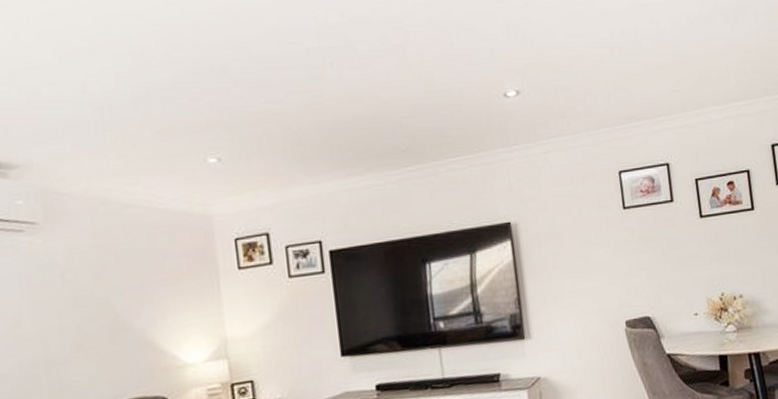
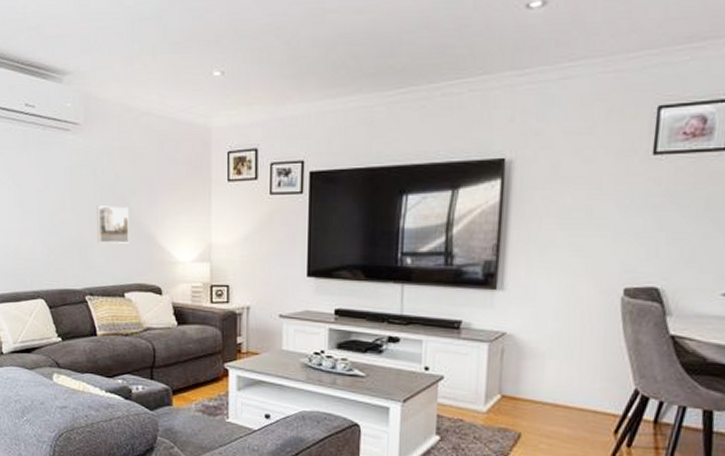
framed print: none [68,311,119,359] -> present [95,206,129,244]

